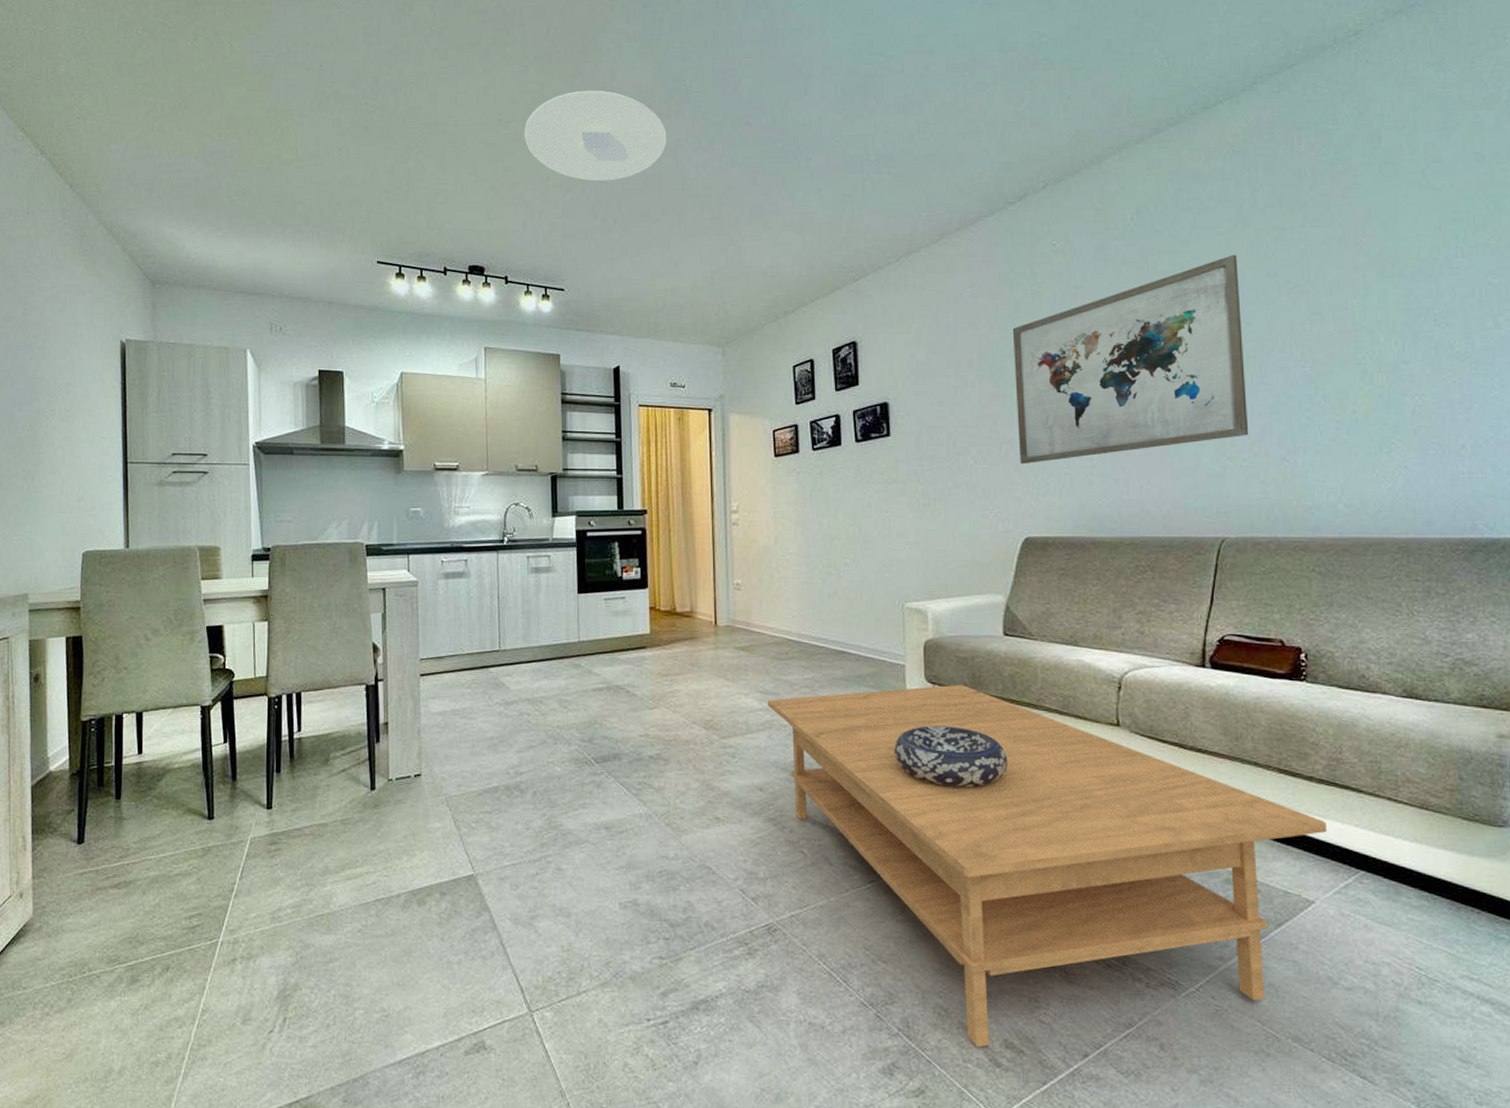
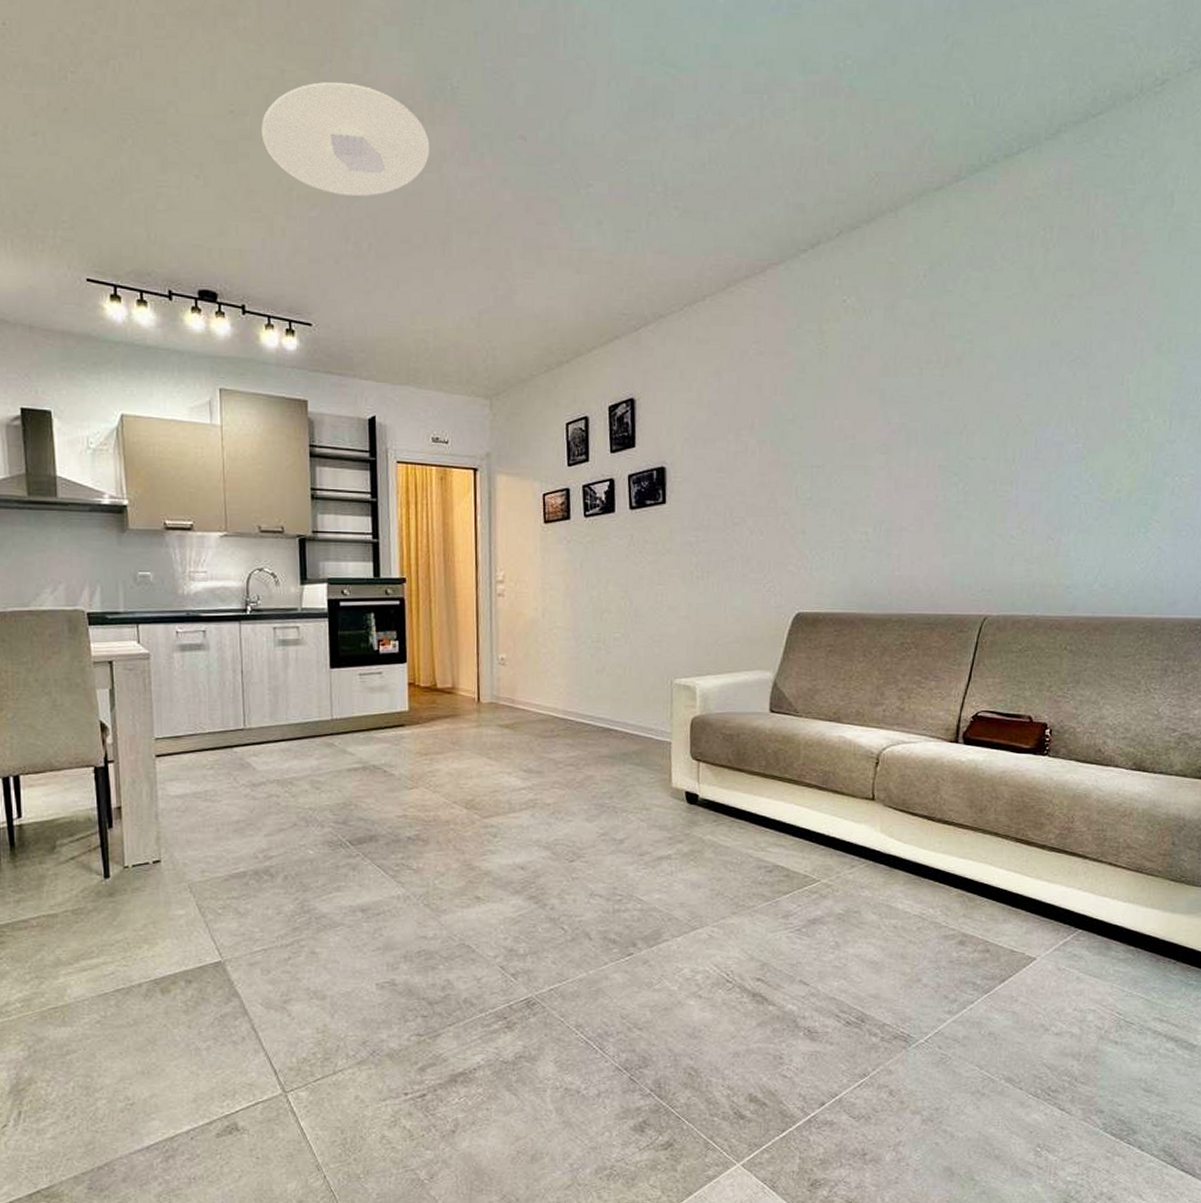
coffee table: present [768,684,1327,1048] -> none [531,761,1053,1102]
decorative bowl: present [893,725,1008,787] -> none [656,802,767,861]
wall art: present [1012,254,1249,465] -> none [795,320,1025,537]

